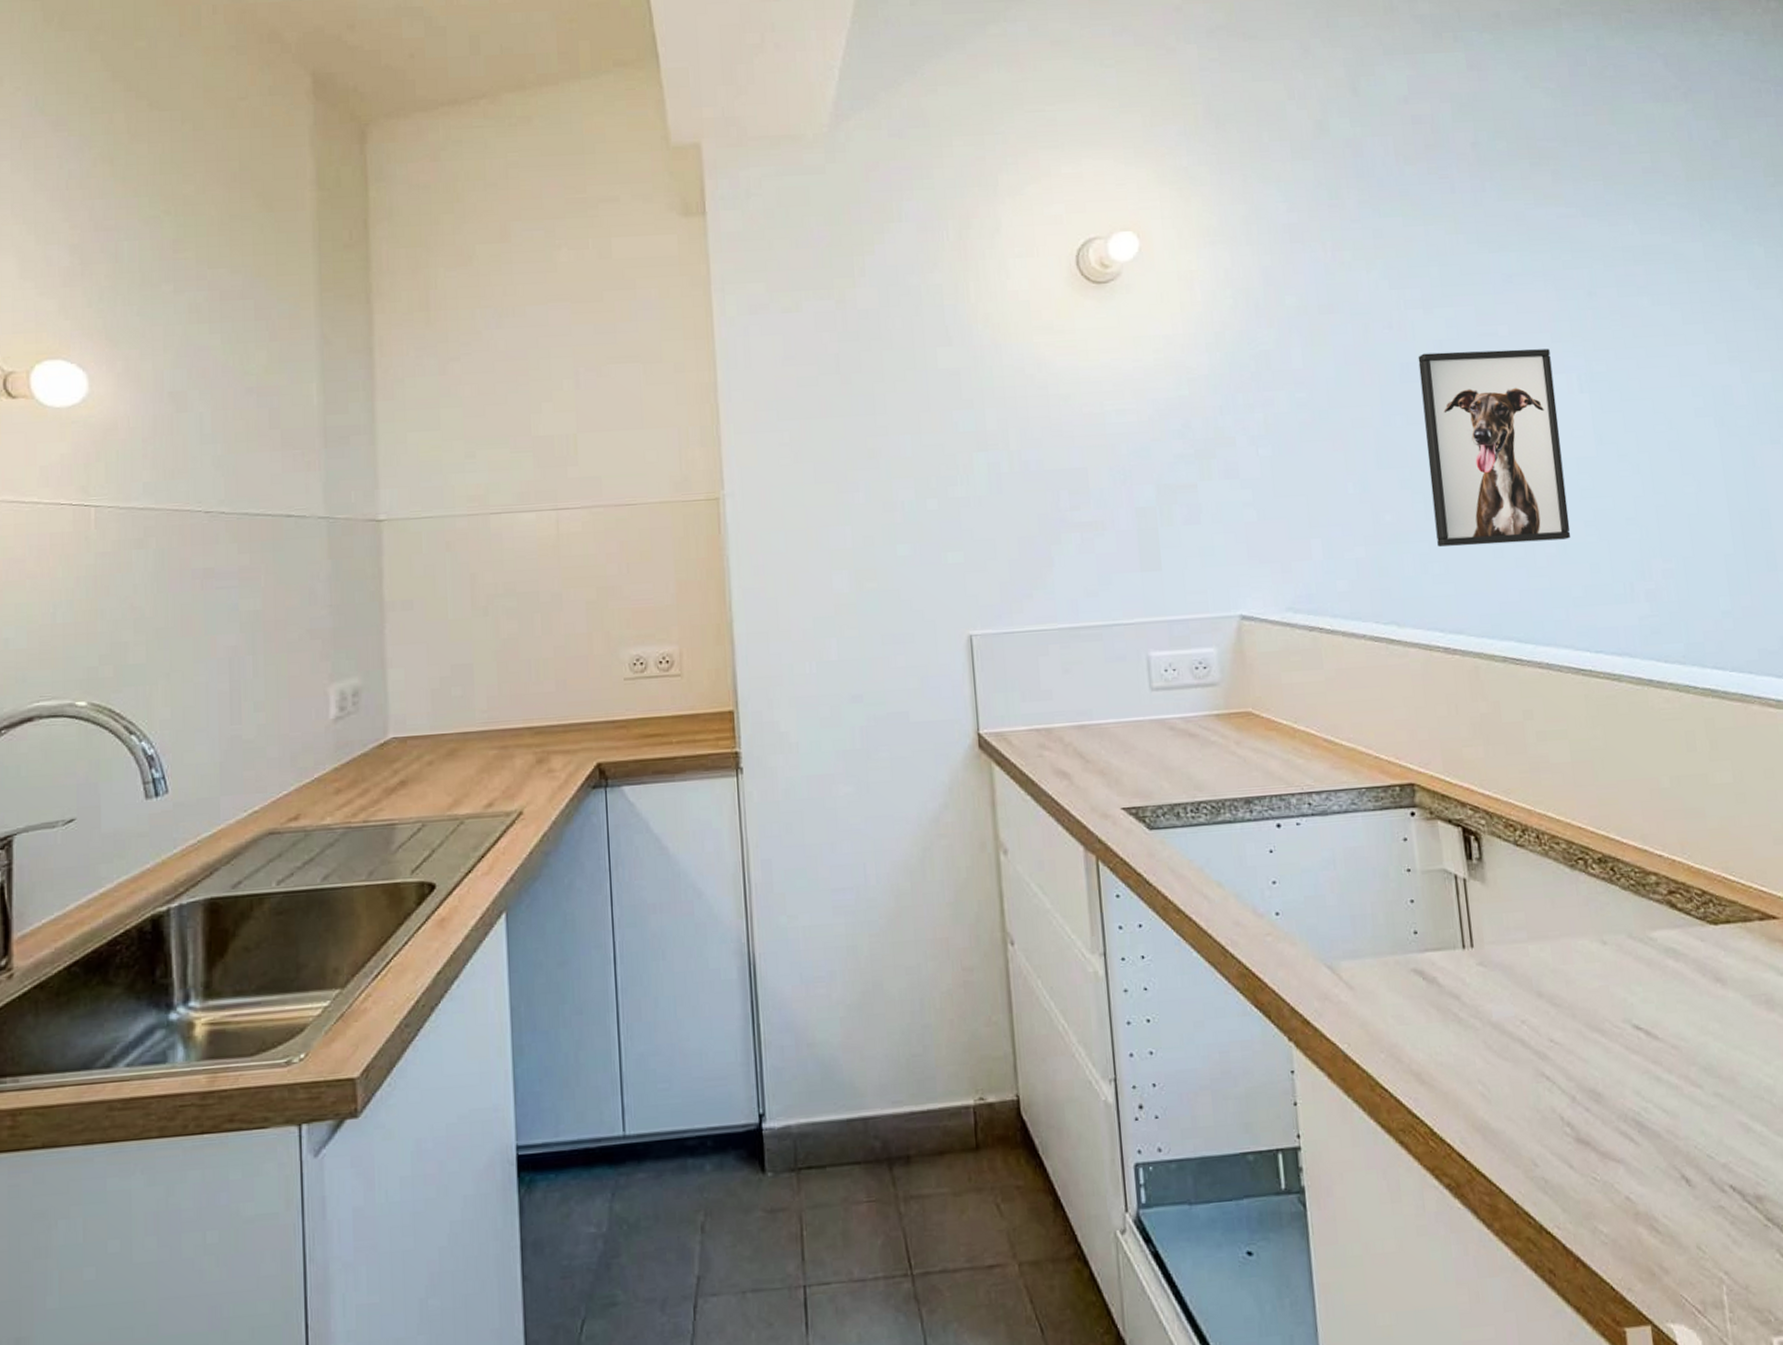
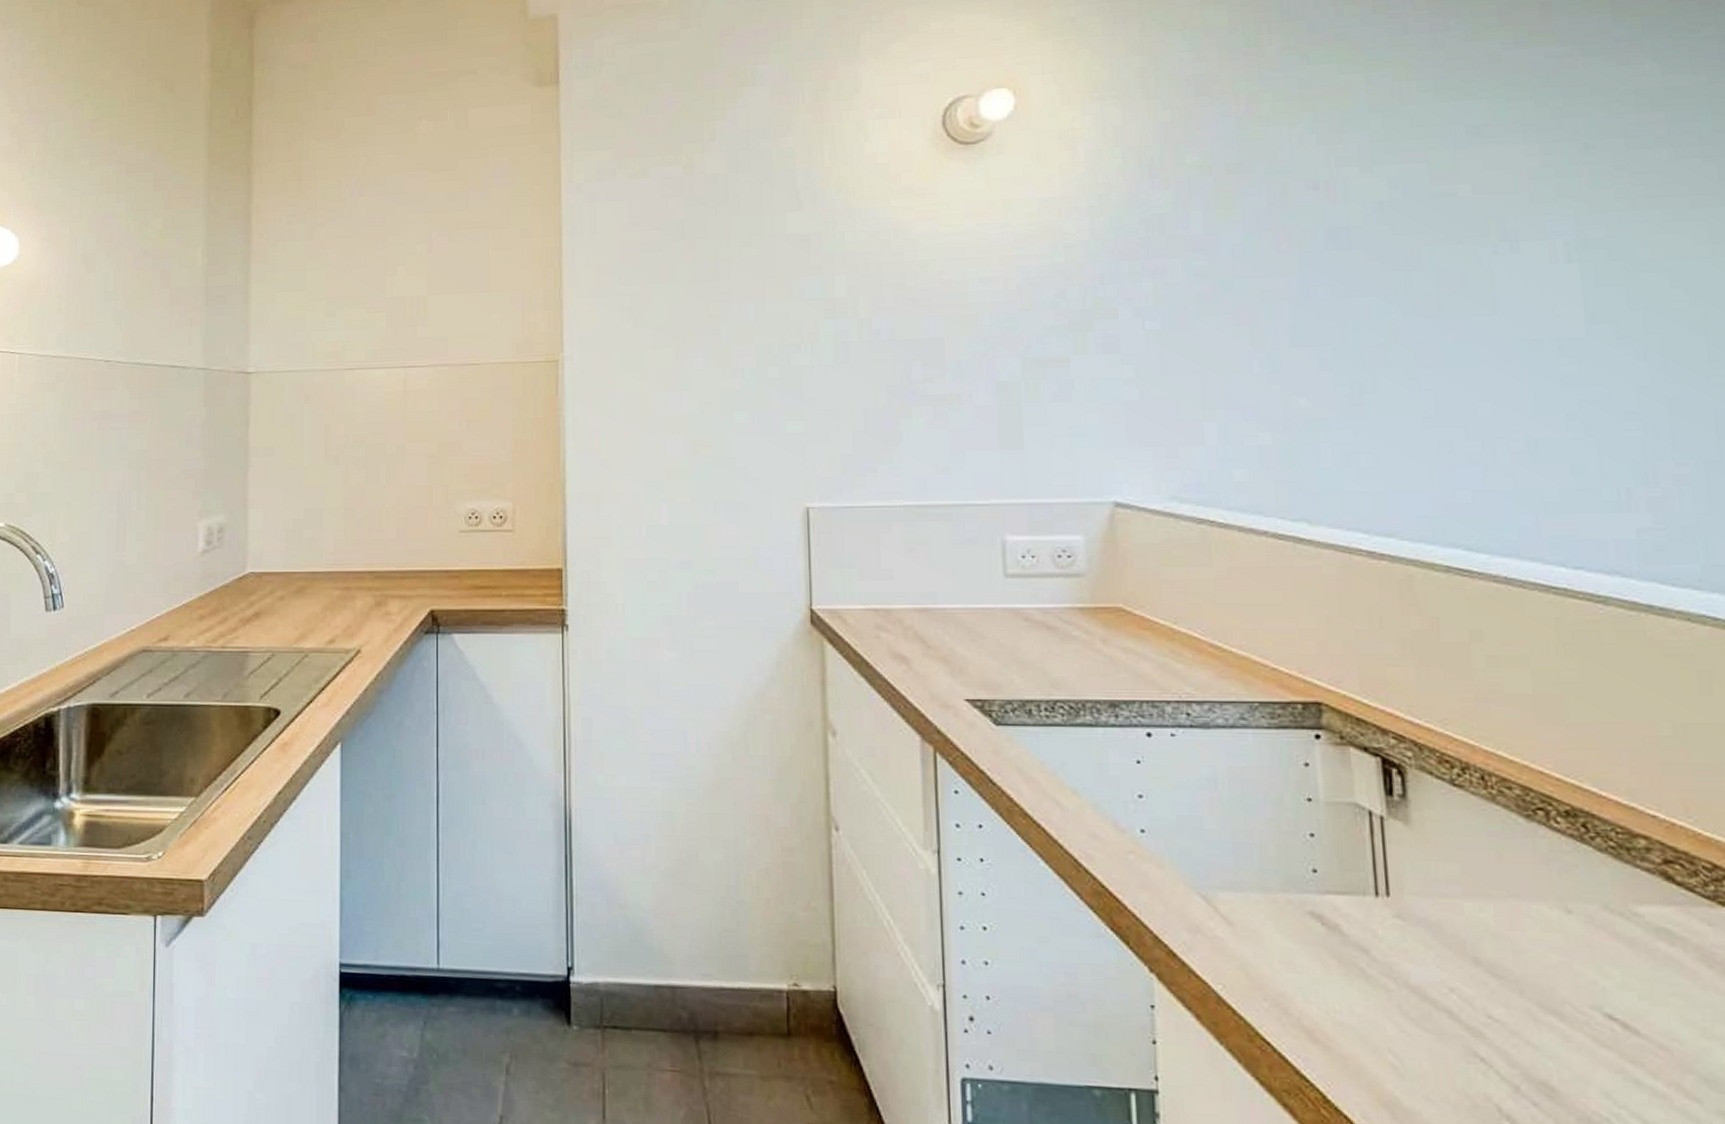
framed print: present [1418,349,1571,547] -> none [1350,211,1546,437]

